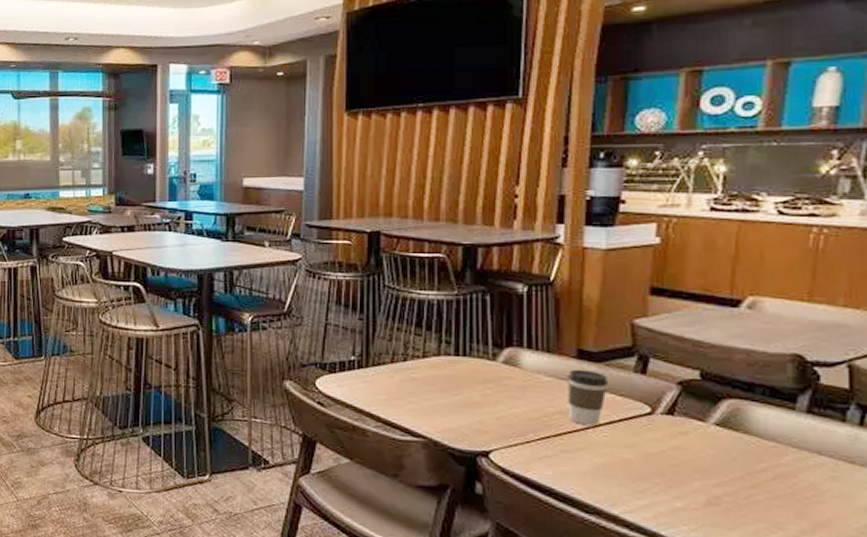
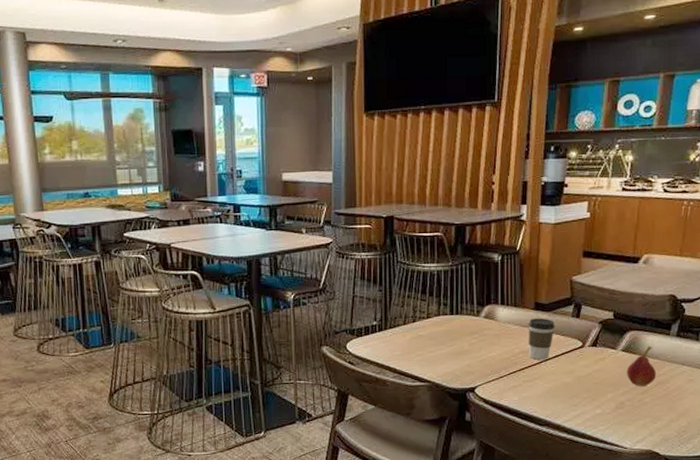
fruit: none [723,422,775,478] -> present [626,346,657,386]

